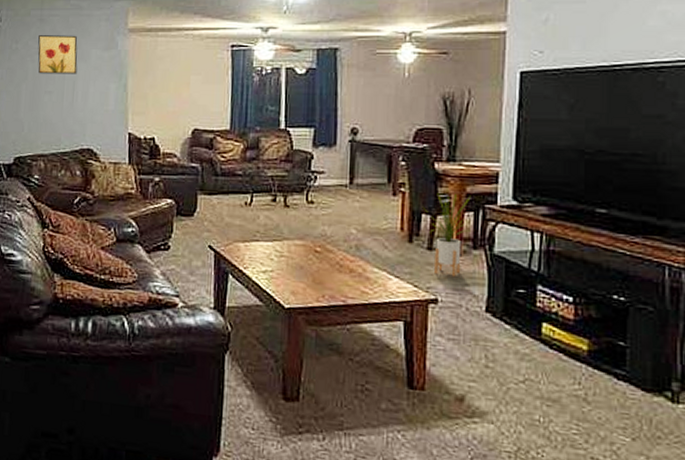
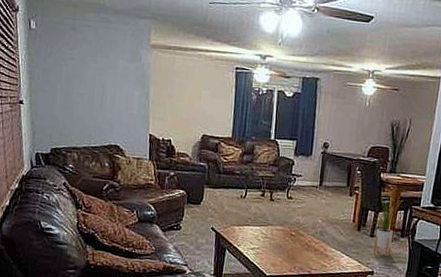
wall art: present [38,35,78,74] -> none [71,42,106,81]

